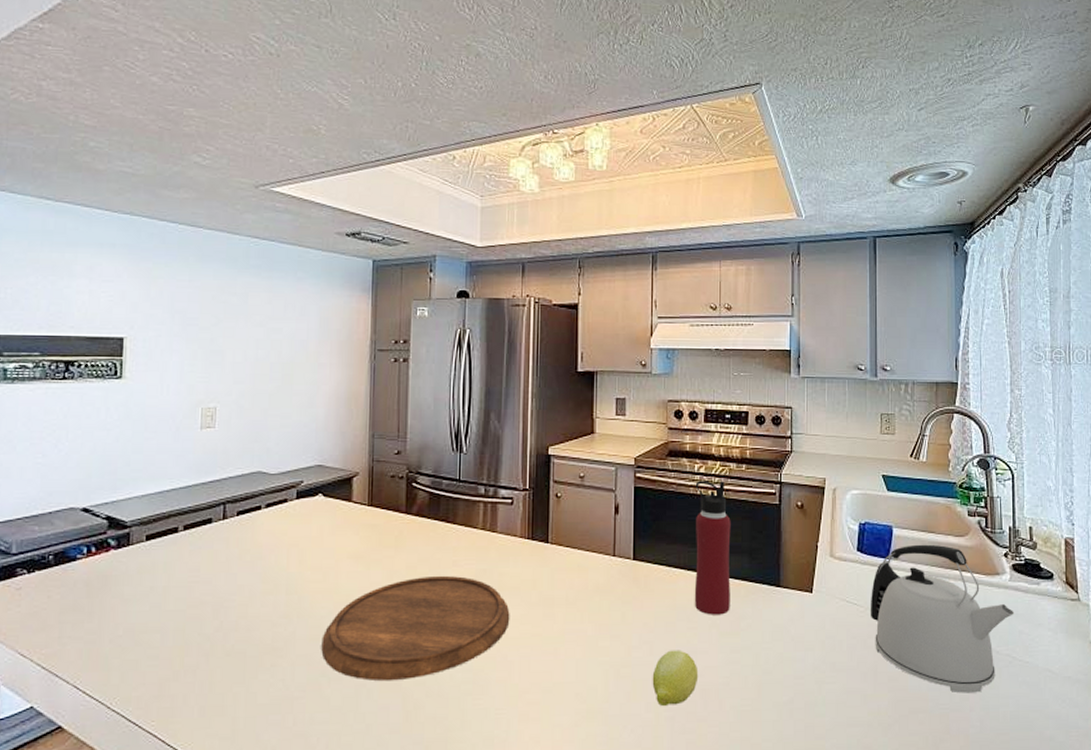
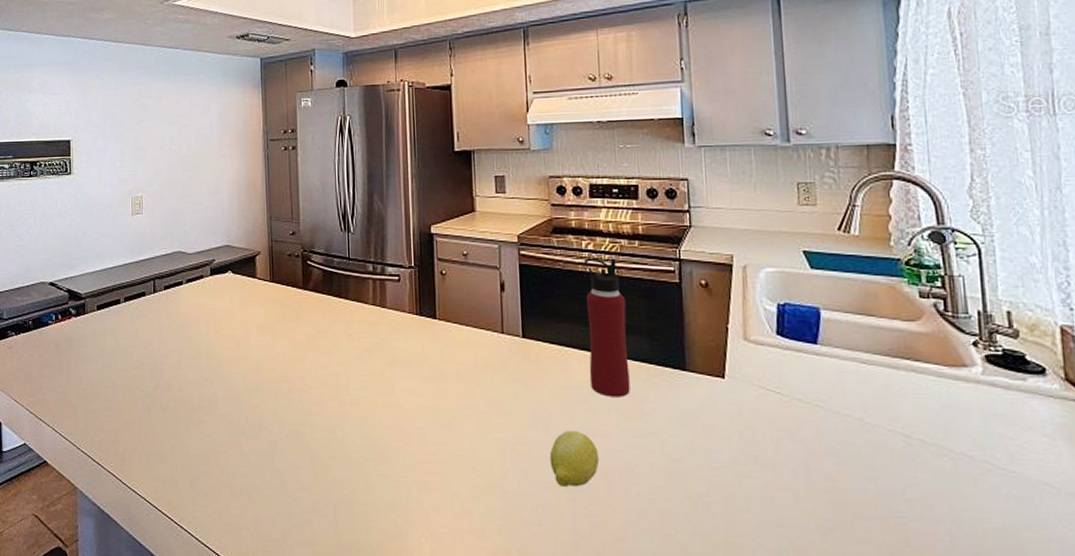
cutting board: present [321,575,510,682] -> none [239,347,404,443]
kettle: present [870,544,1015,693] -> none [796,329,992,503]

